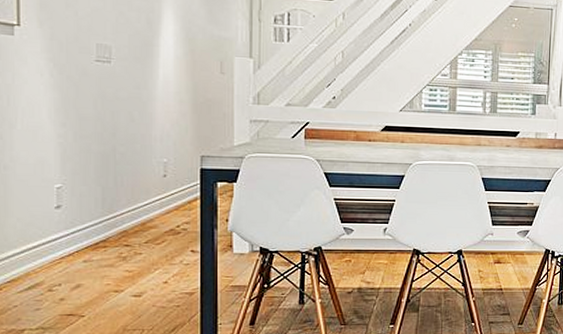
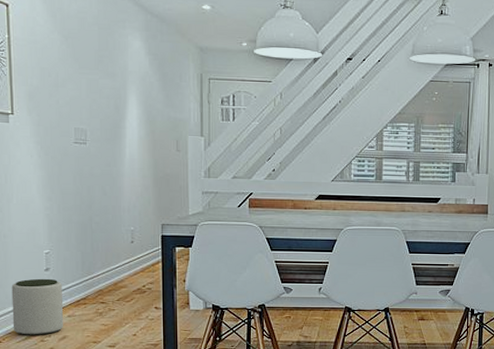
plant pot: none [12,217,78,284] -> present [11,278,64,335]

